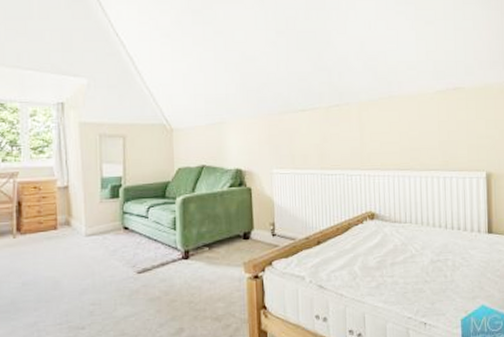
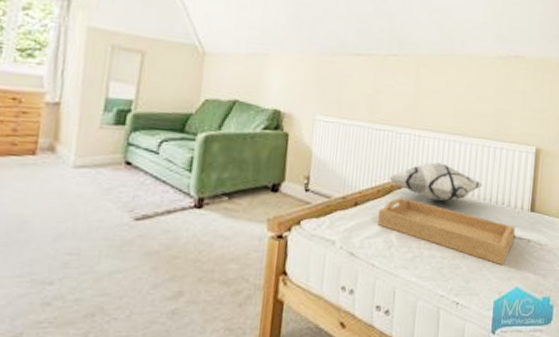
serving tray: none [340,233,475,286] -> present [378,198,515,266]
decorative pillow: none [345,197,437,233] -> present [388,162,483,202]

